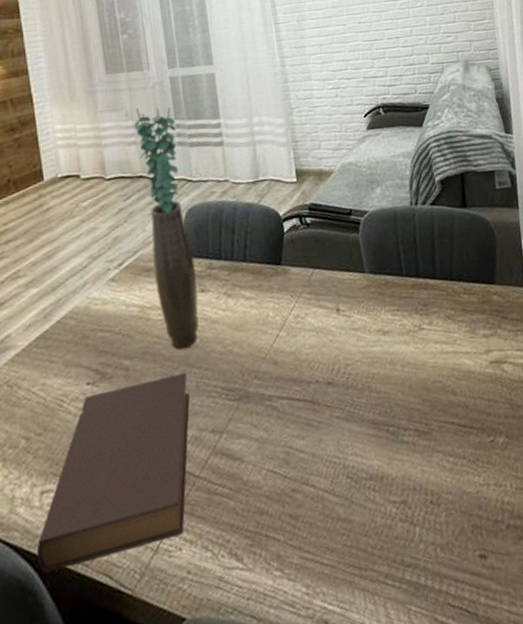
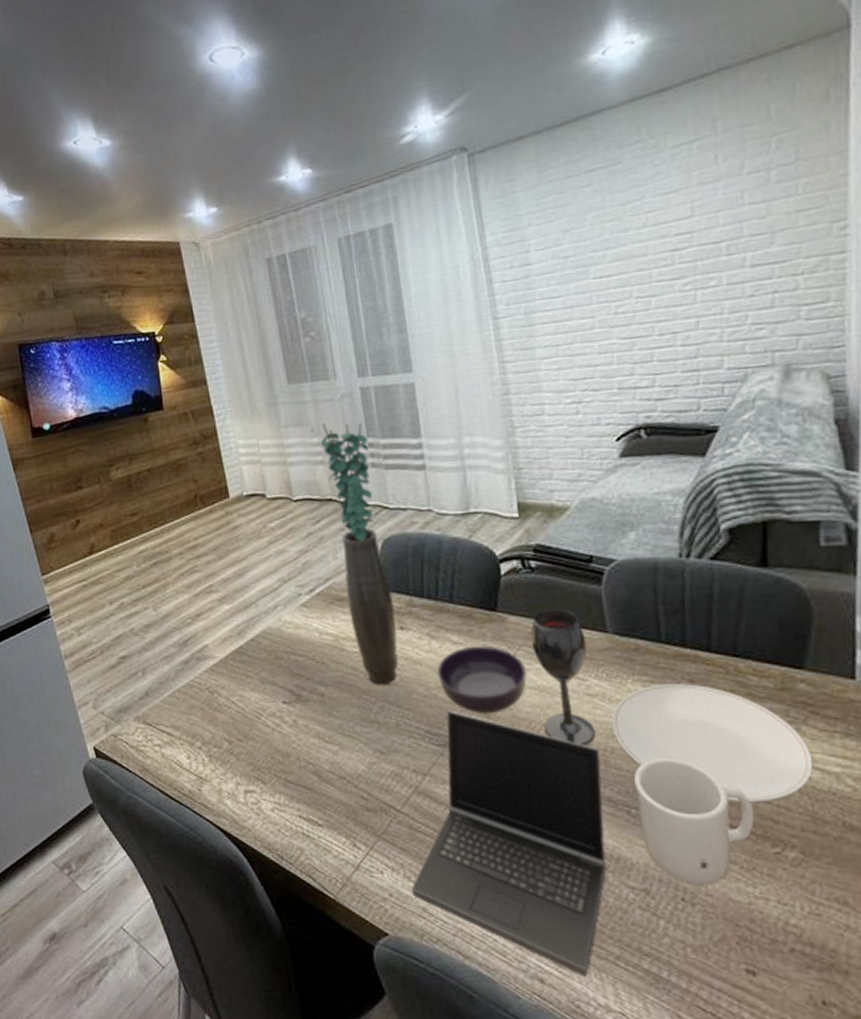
book: present [36,372,190,574] -> none [244,708,390,861]
laptop computer: none [208,363,374,606] -> present [411,710,606,977]
bowl: none [232,297,306,363] -> present [437,645,527,715]
wine glass: none [308,256,360,377] -> present [530,607,596,746]
plate: none [371,307,508,405] -> present [611,684,814,803]
mug: none [390,373,475,487] -> present [634,757,755,886]

